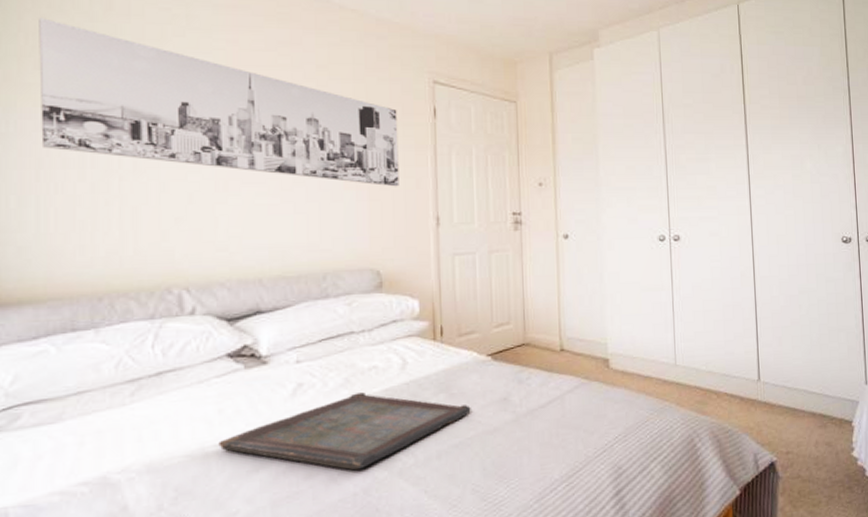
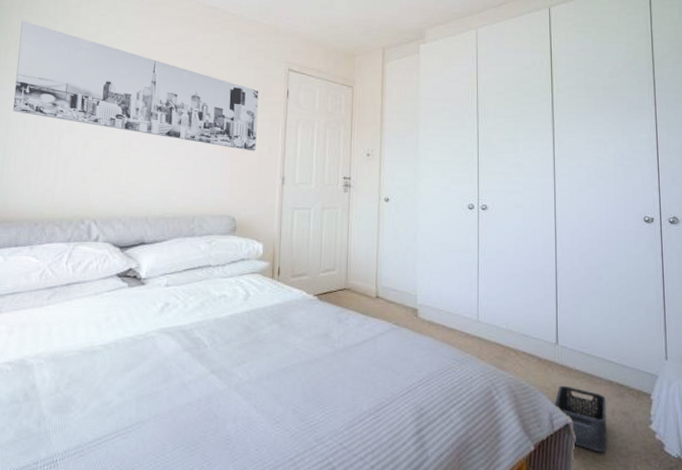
serving tray: present [218,392,471,471] -> none [103,316,297,380]
storage bin: none [758,423,812,487] -> present [554,385,607,453]

